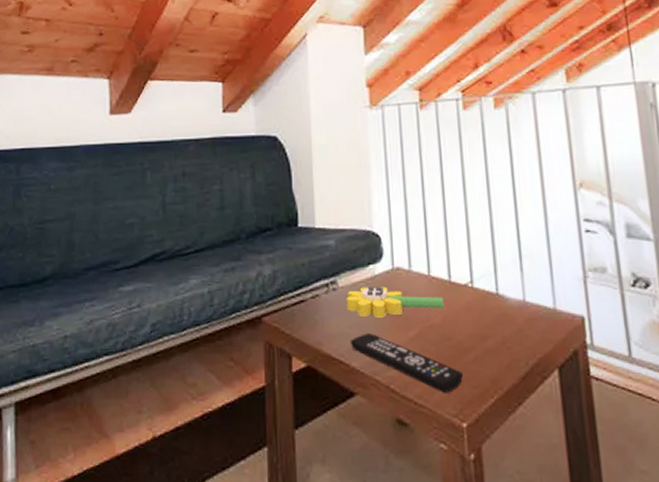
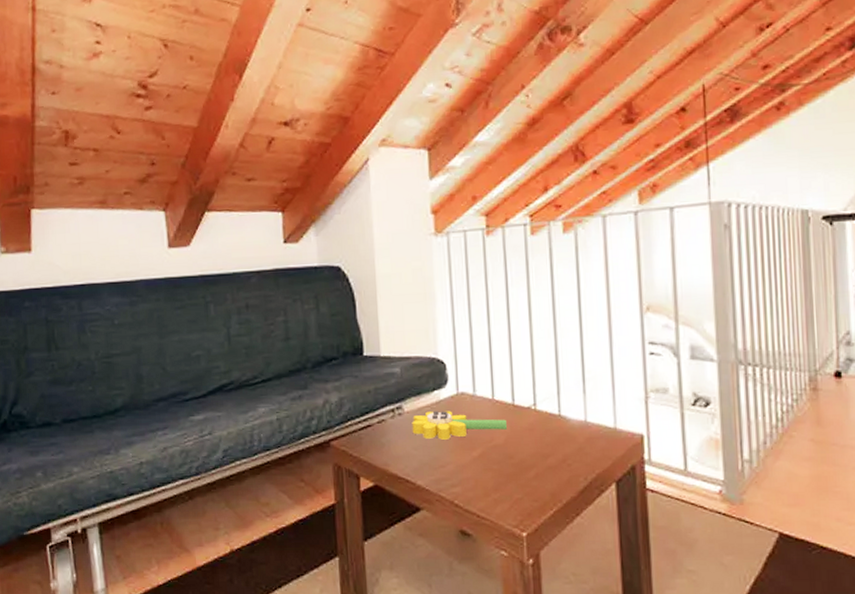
remote control: present [350,333,463,393] -> none [415,454,524,506]

